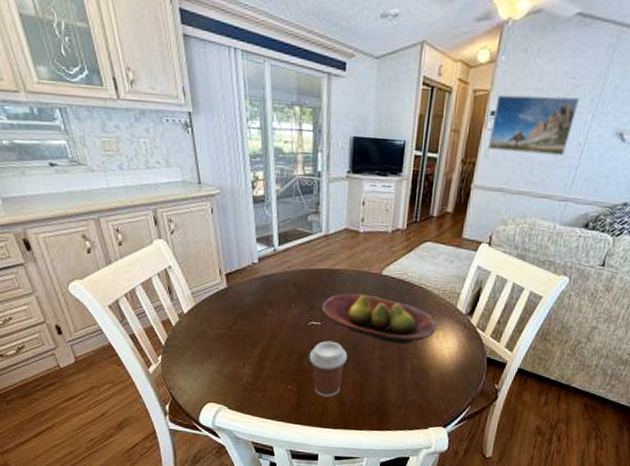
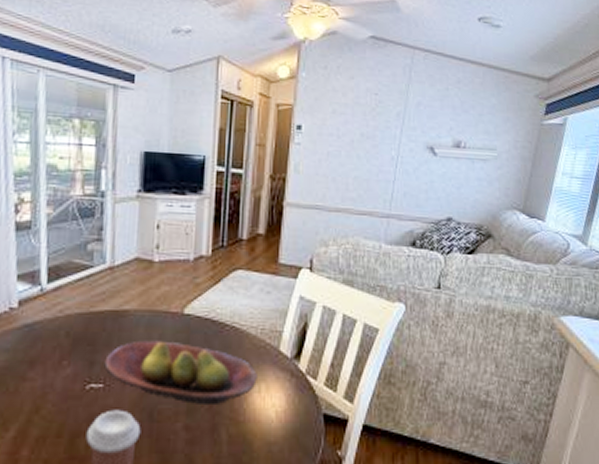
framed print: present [487,94,580,156] -> none [297,109,386,170]

